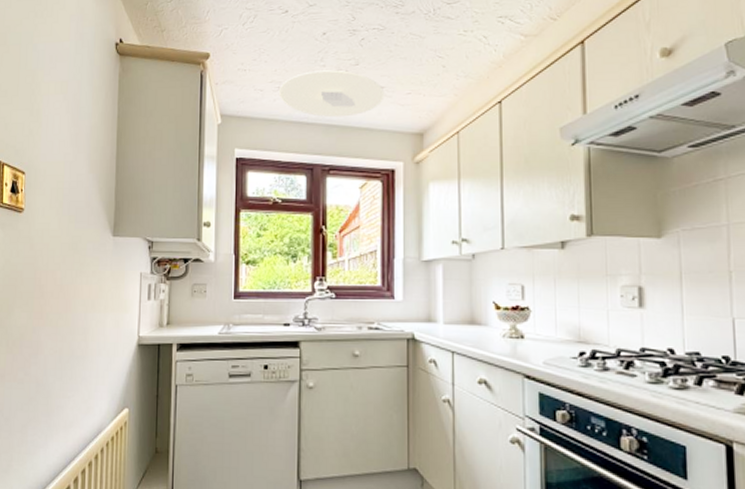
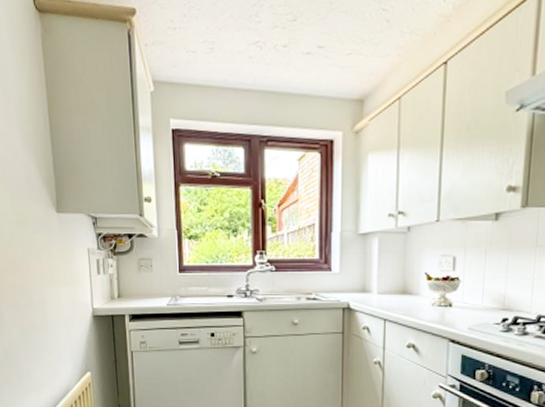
ceiling light: present [279,70,385,118] -> none [213,27,324,83]

